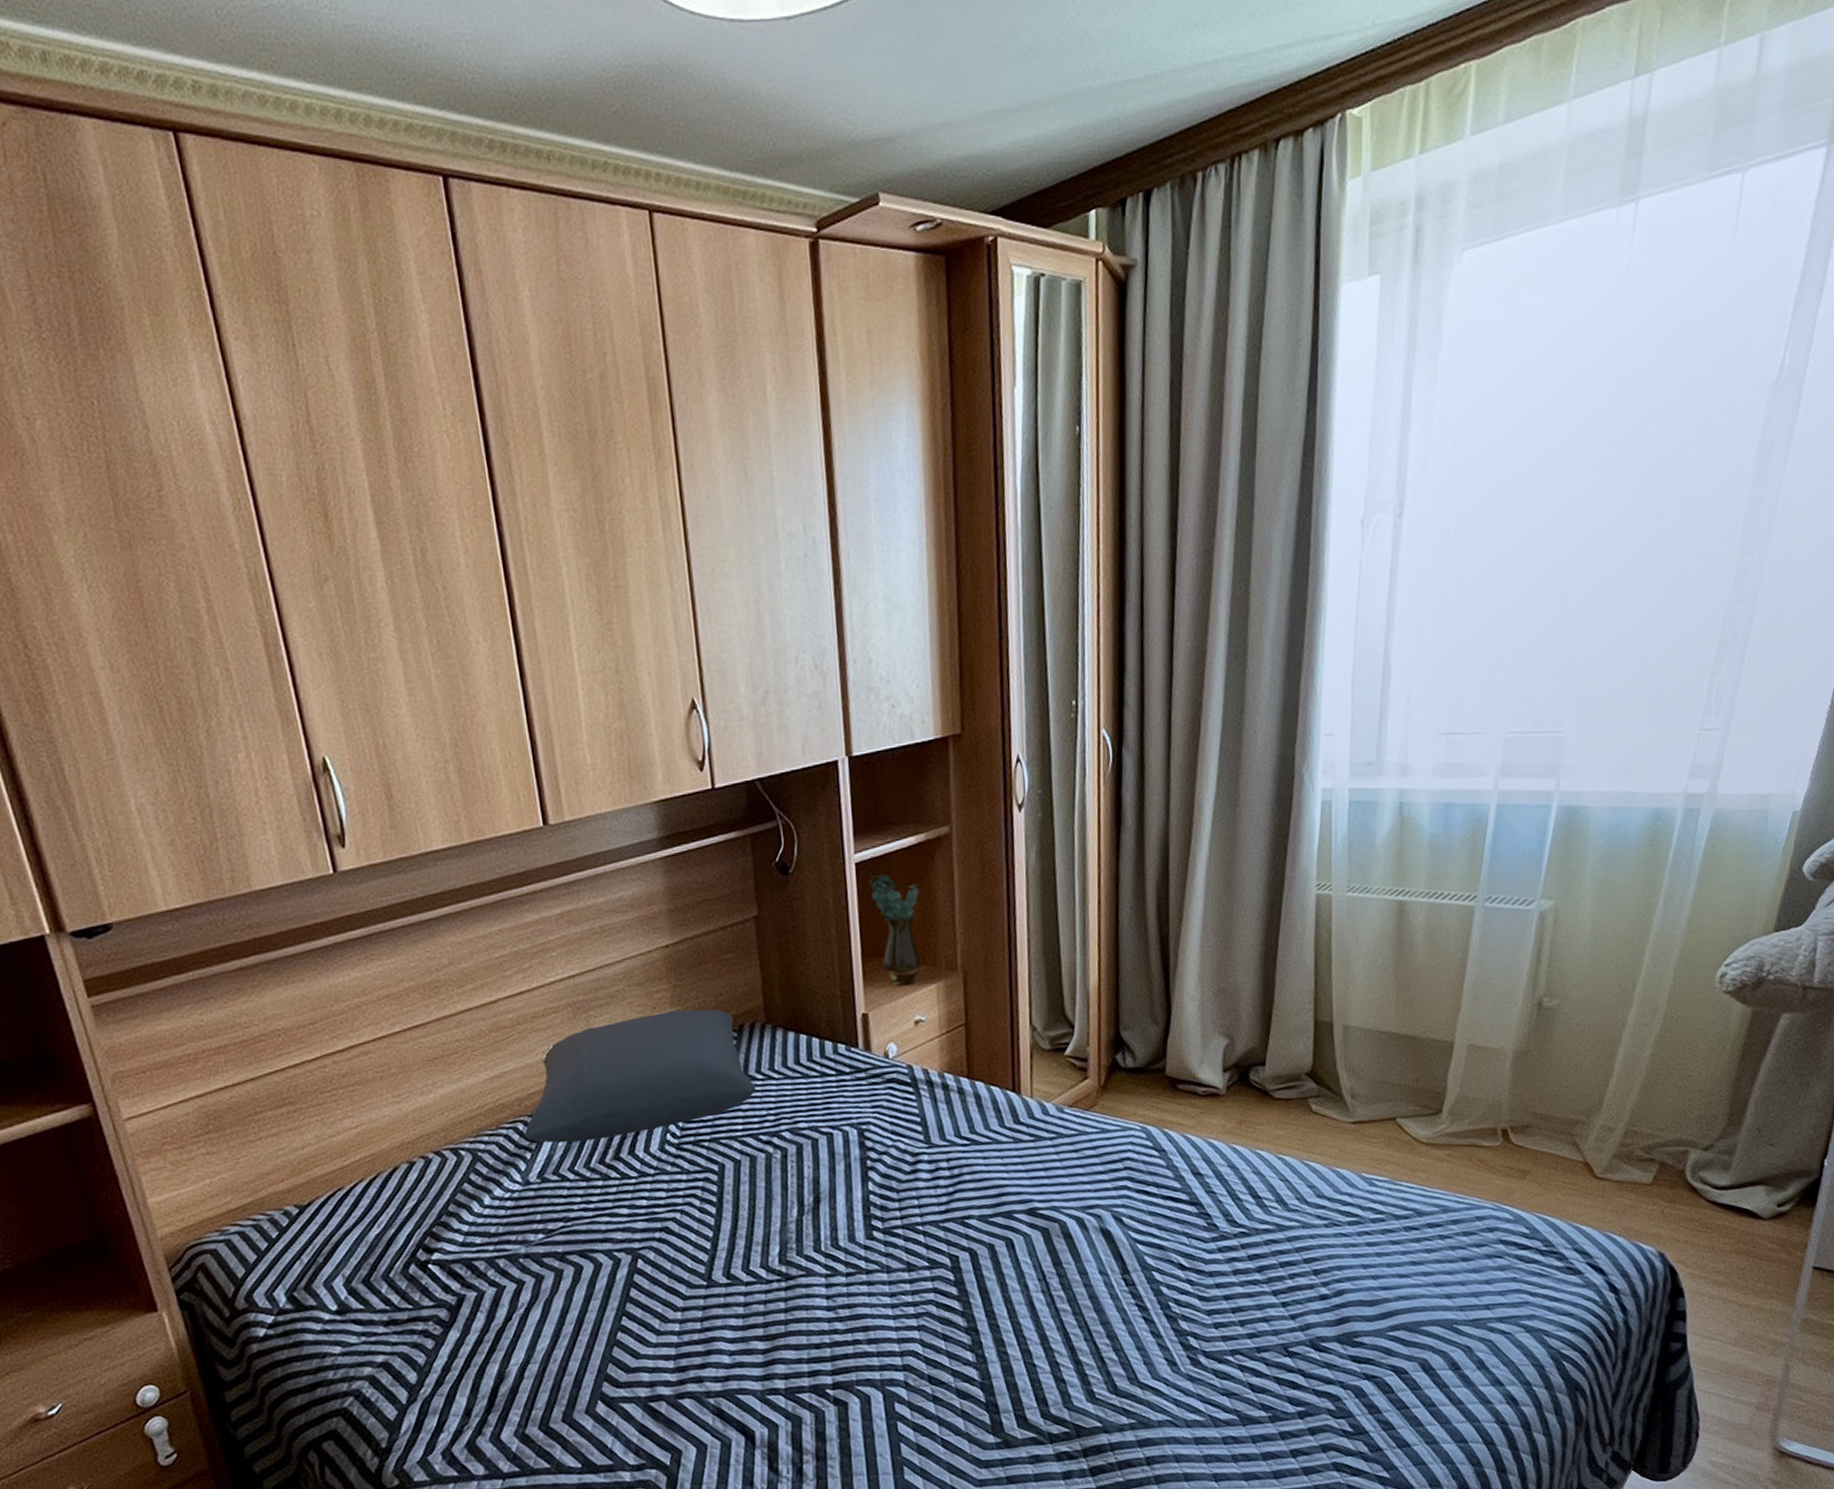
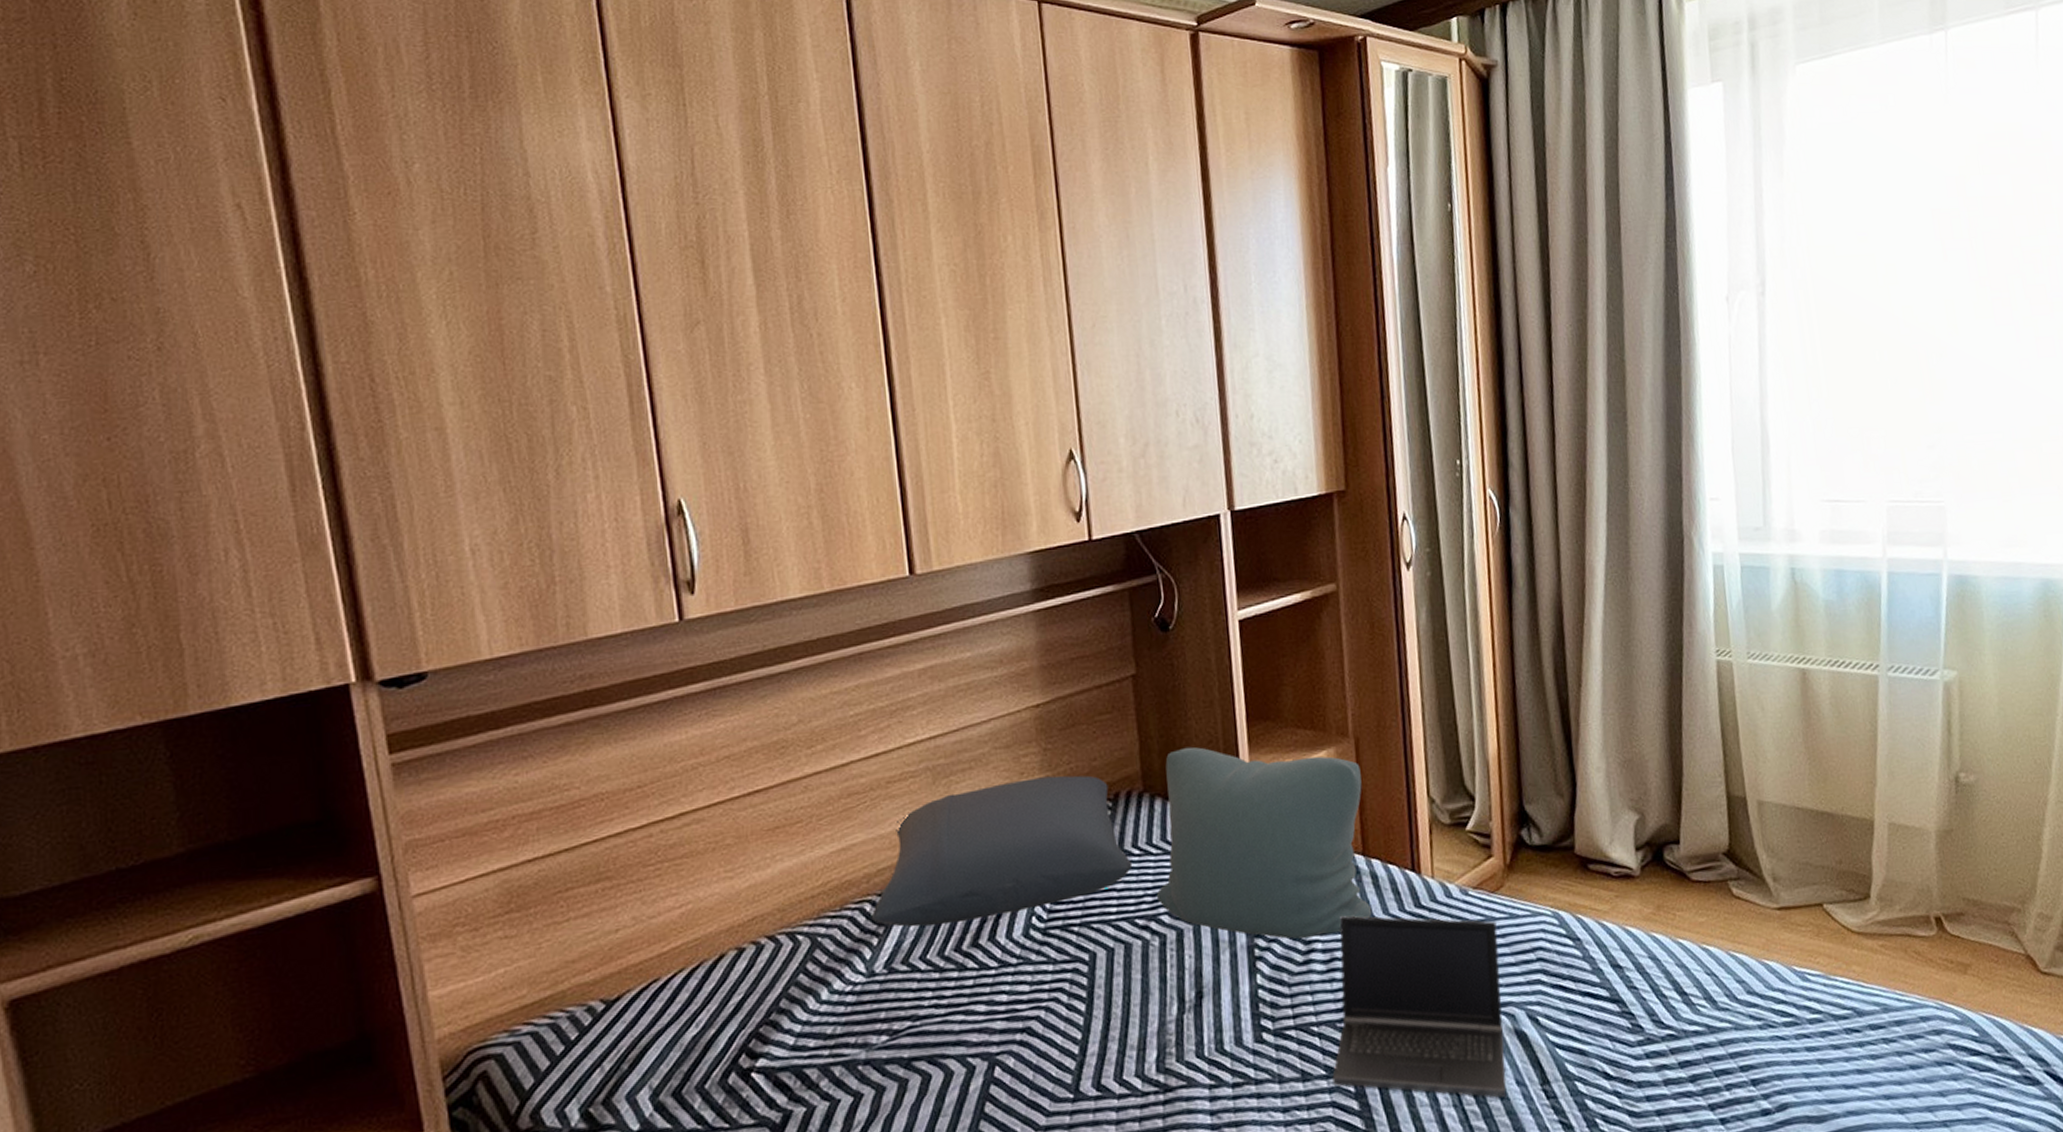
cushion: none [779,982,975,1152] -> present [1157,746,1372,939]
vase: present [868,872,922,986] -> none [1252,629,1311,752]
laptop computer: none [934,1131,1090,1285] -> present [1332,915,1507,1098]

